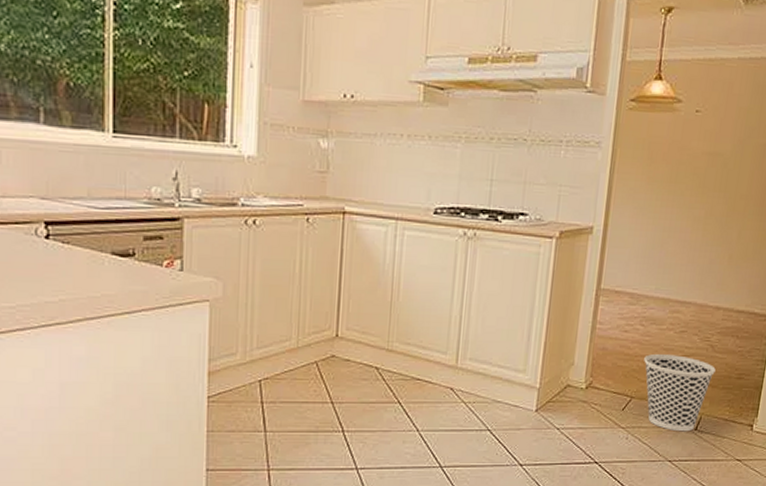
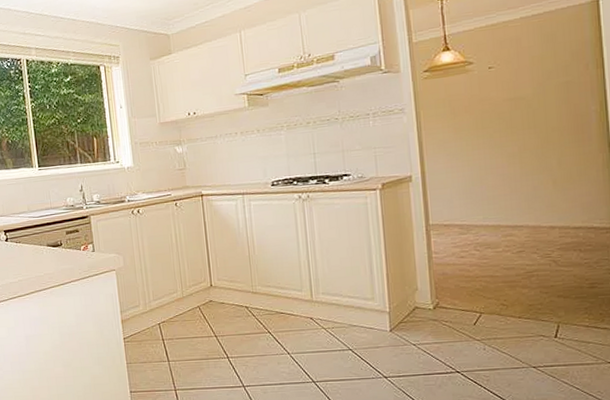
wastebasket: present [644,353,716,432] -> none [486,272,564,340]

